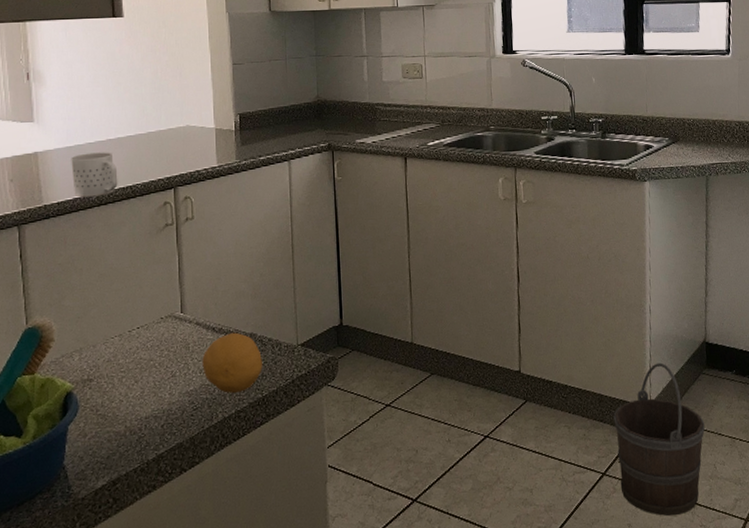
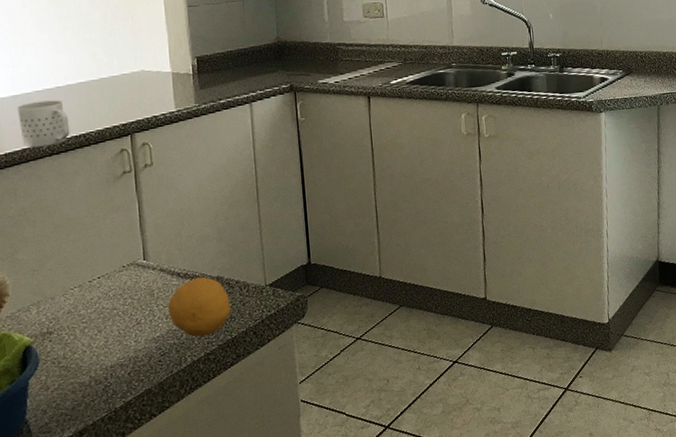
bucket: present [613,362,705,516] -> none [574,282,659,423]

